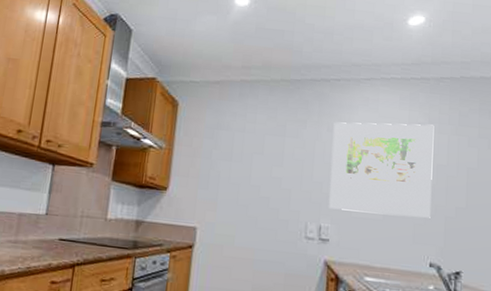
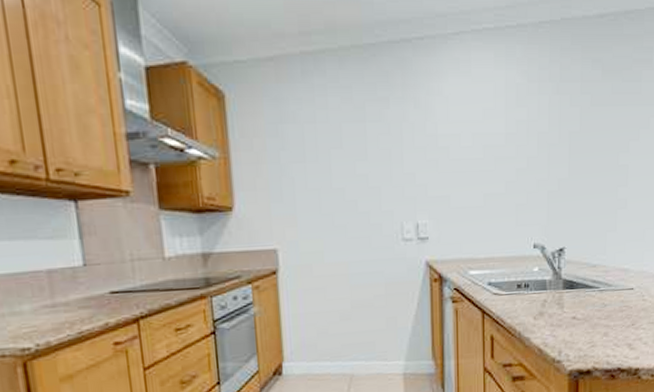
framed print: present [329,122,434,218] -> none [422,84,534,202]

